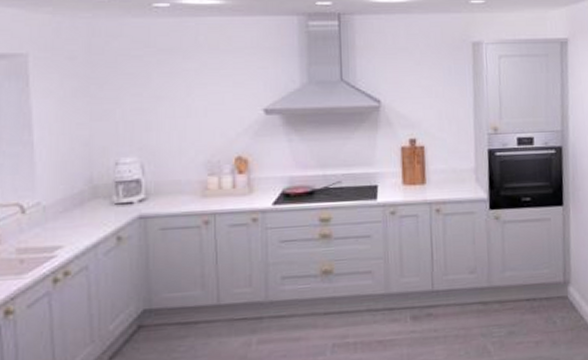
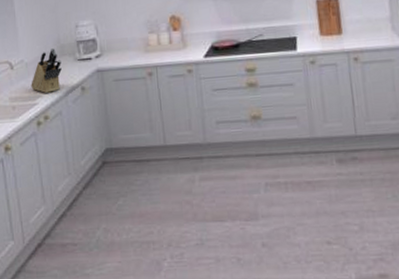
knife block: none [48,189,92,243] -> present [31,48,62,93]

